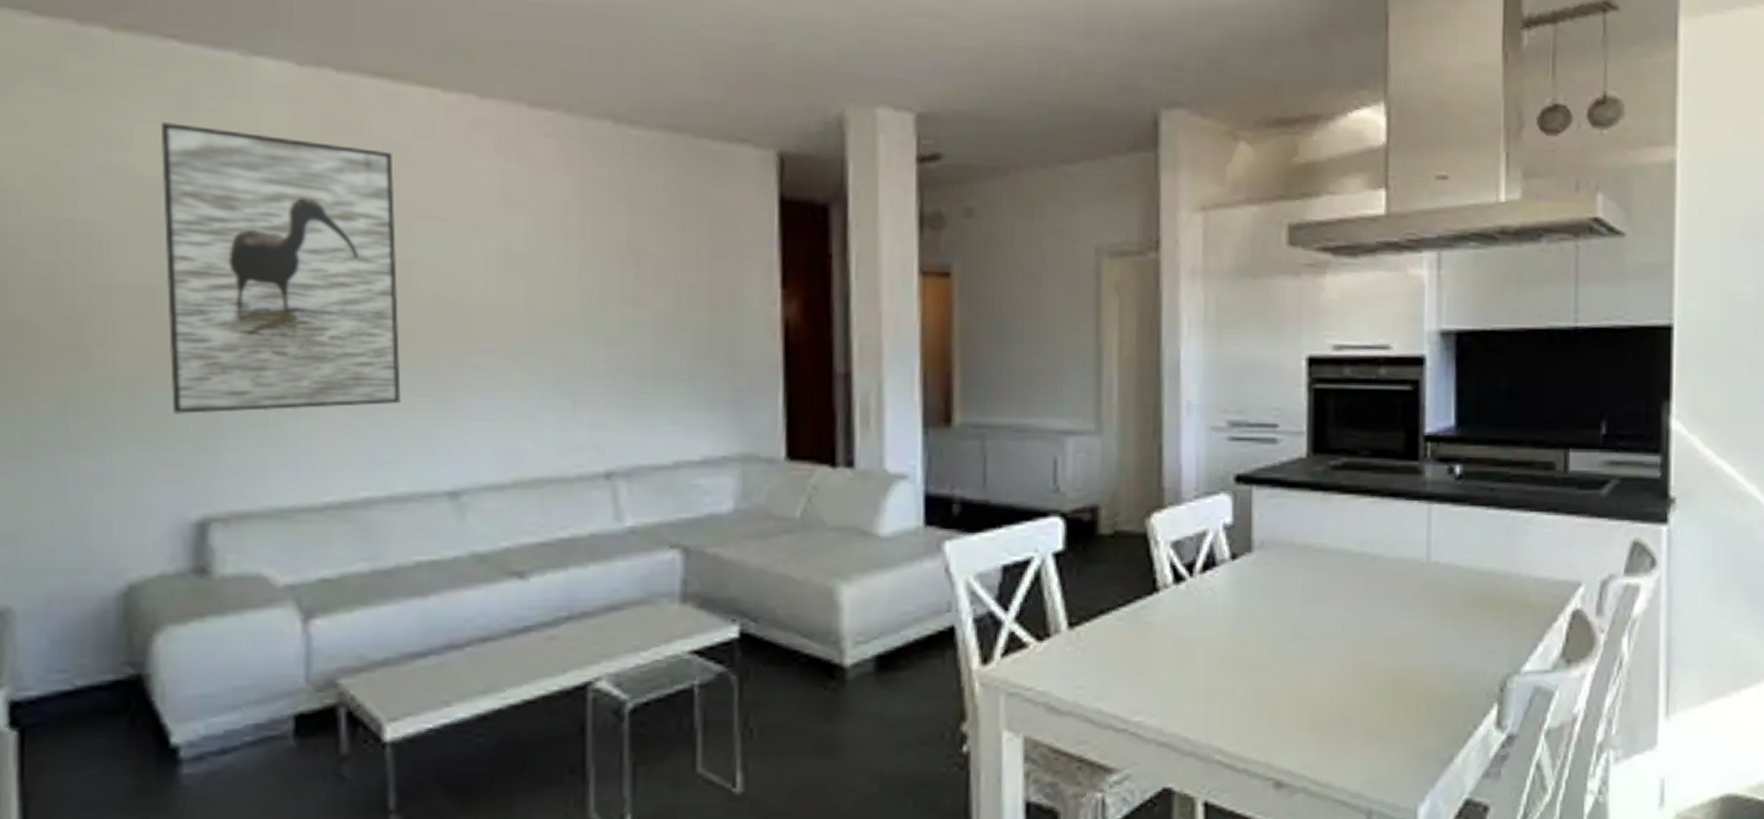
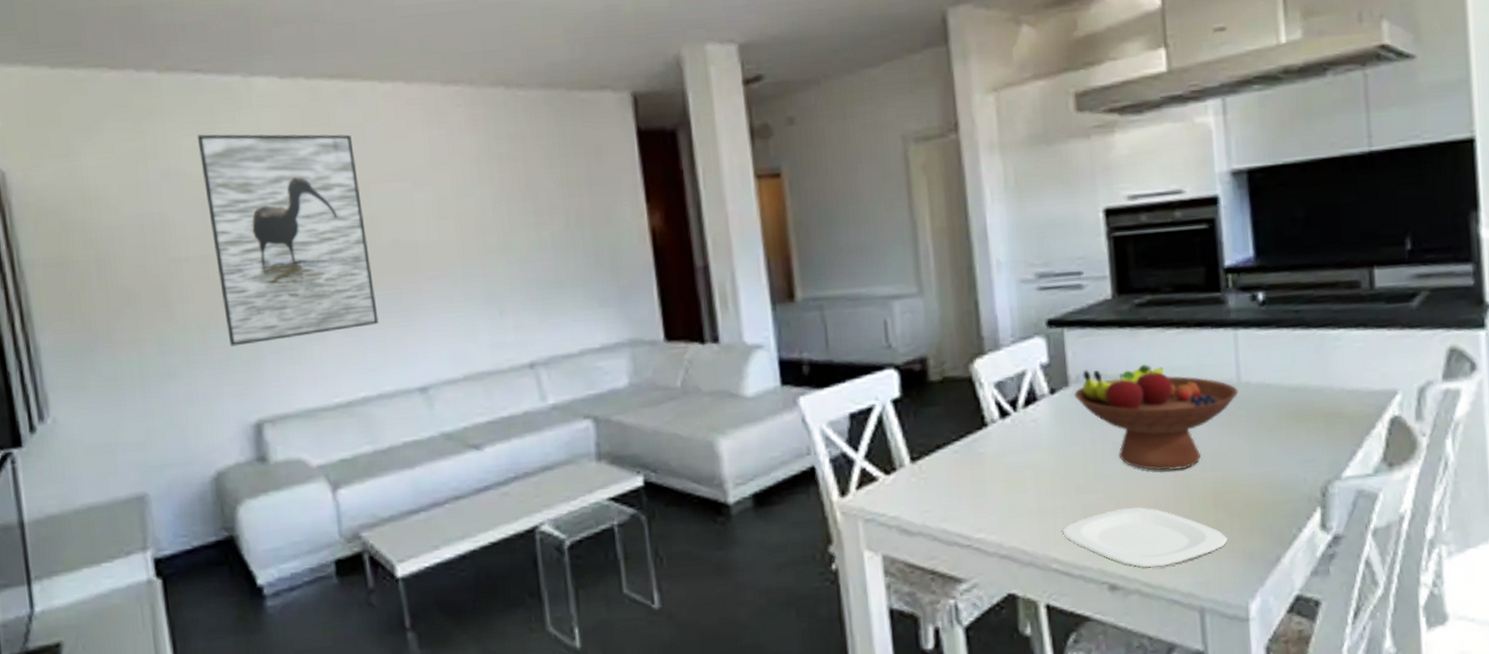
plate: none [1230,694,1403,764] -> present [1062,507,1228,569]
fruit bowl: none [1257,534,1427,655] -> present [1074,365,1239,471]

